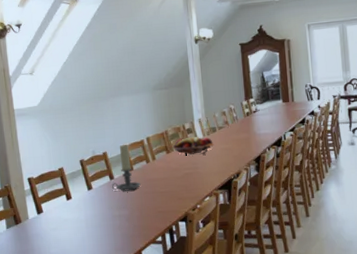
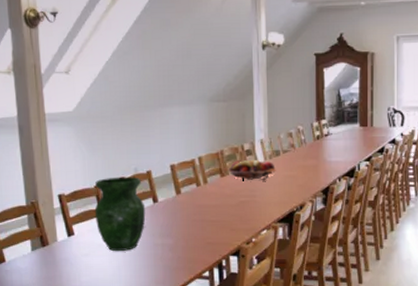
vase: none [59,158,104,225] -> present [94,176,146,252]
candle holder: present [112,144,141,191] -> none [155,163,189,217]

